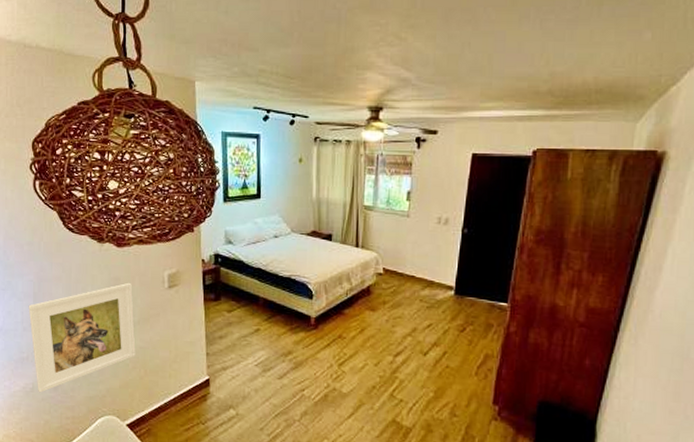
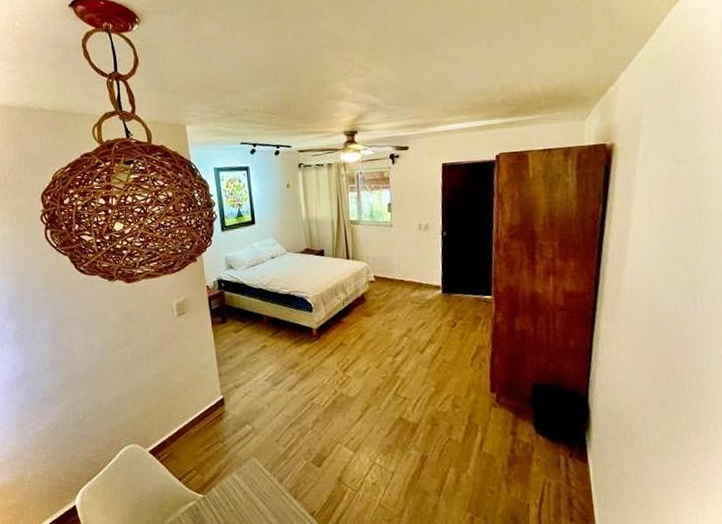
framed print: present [28,282,136,393] -> none [47,315,152,430]

